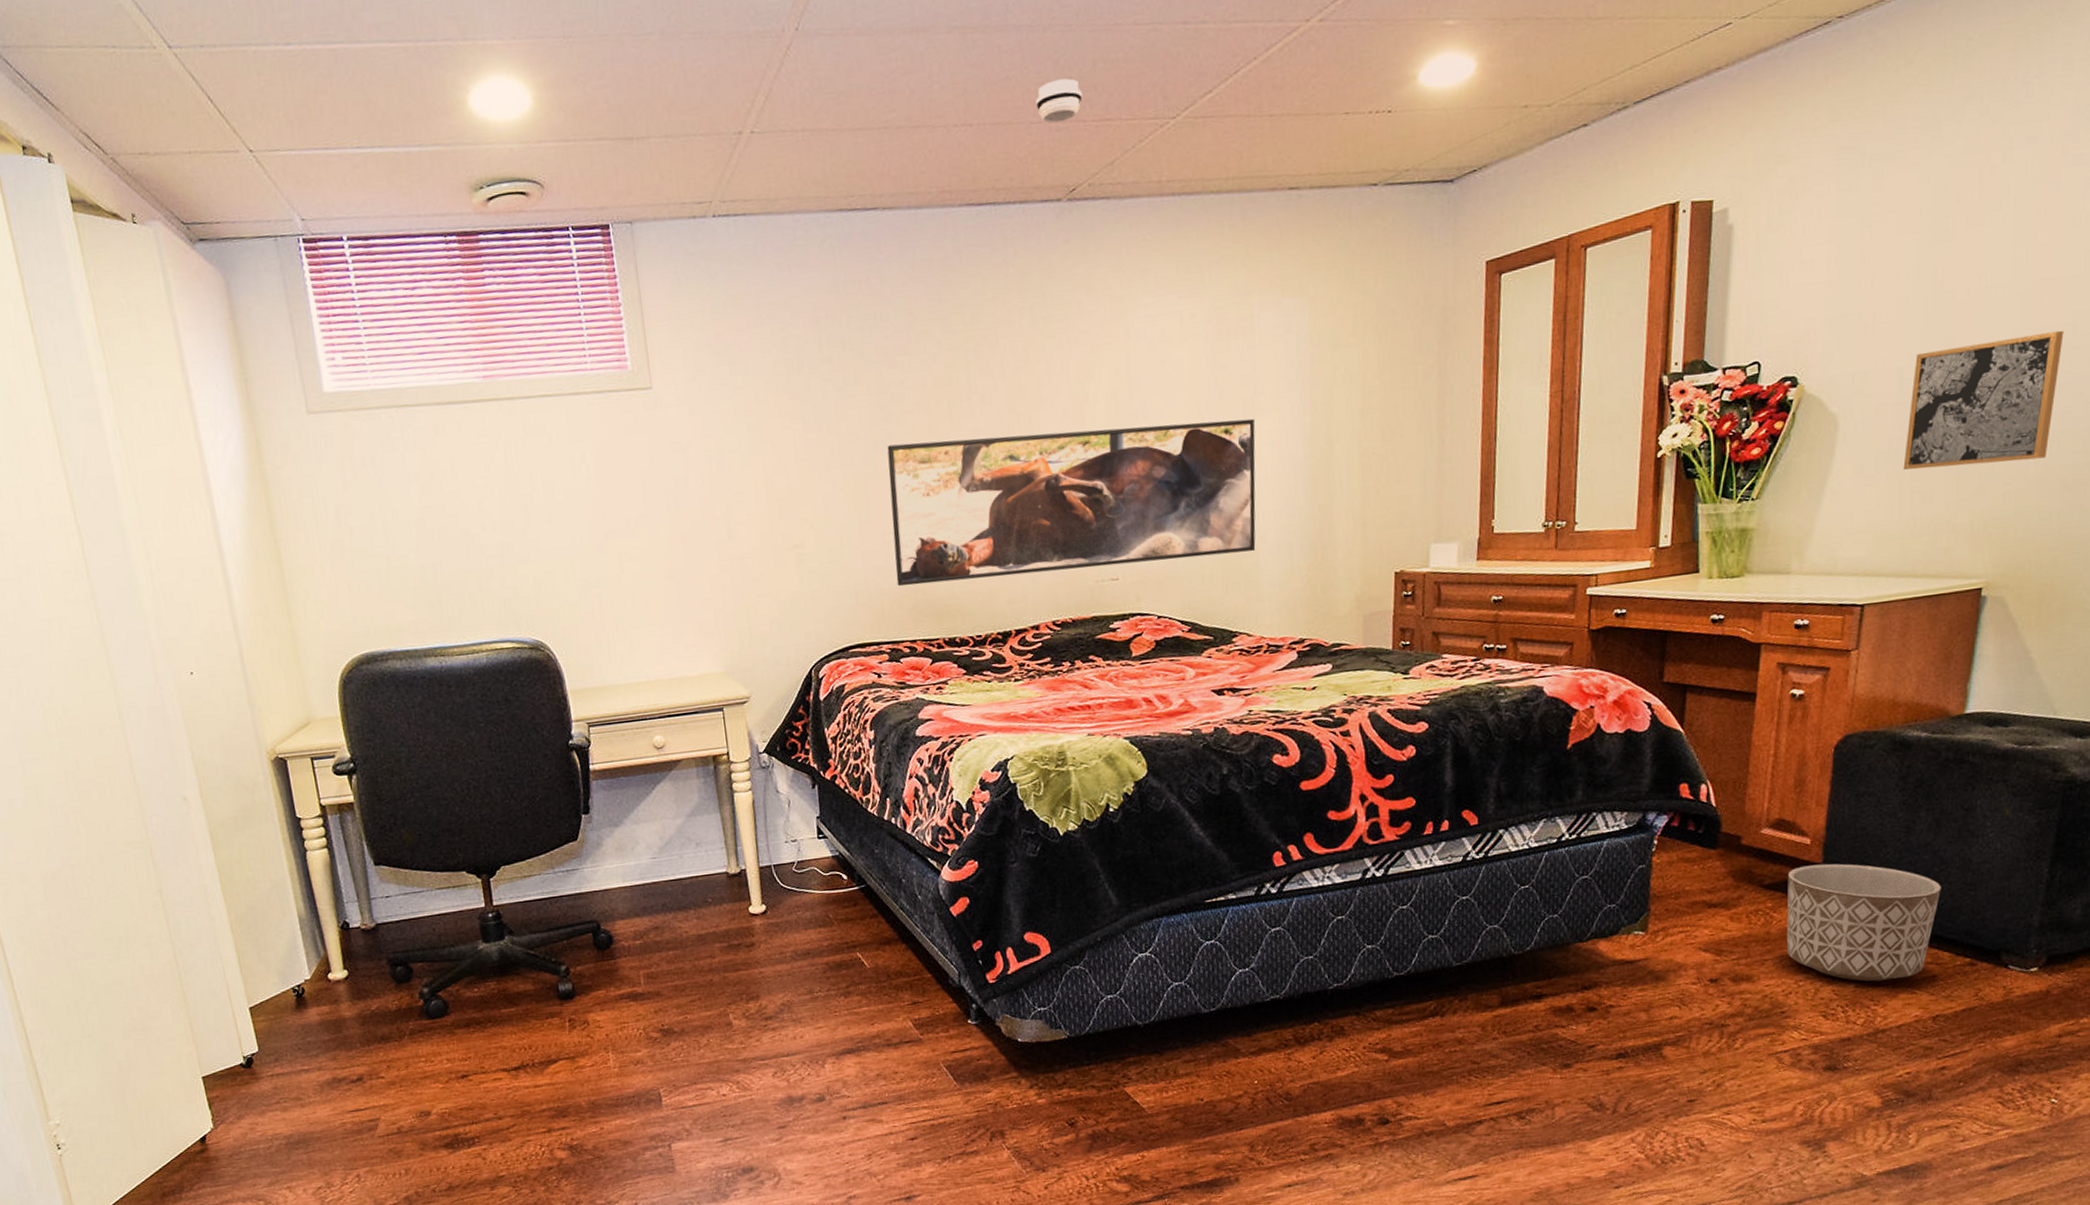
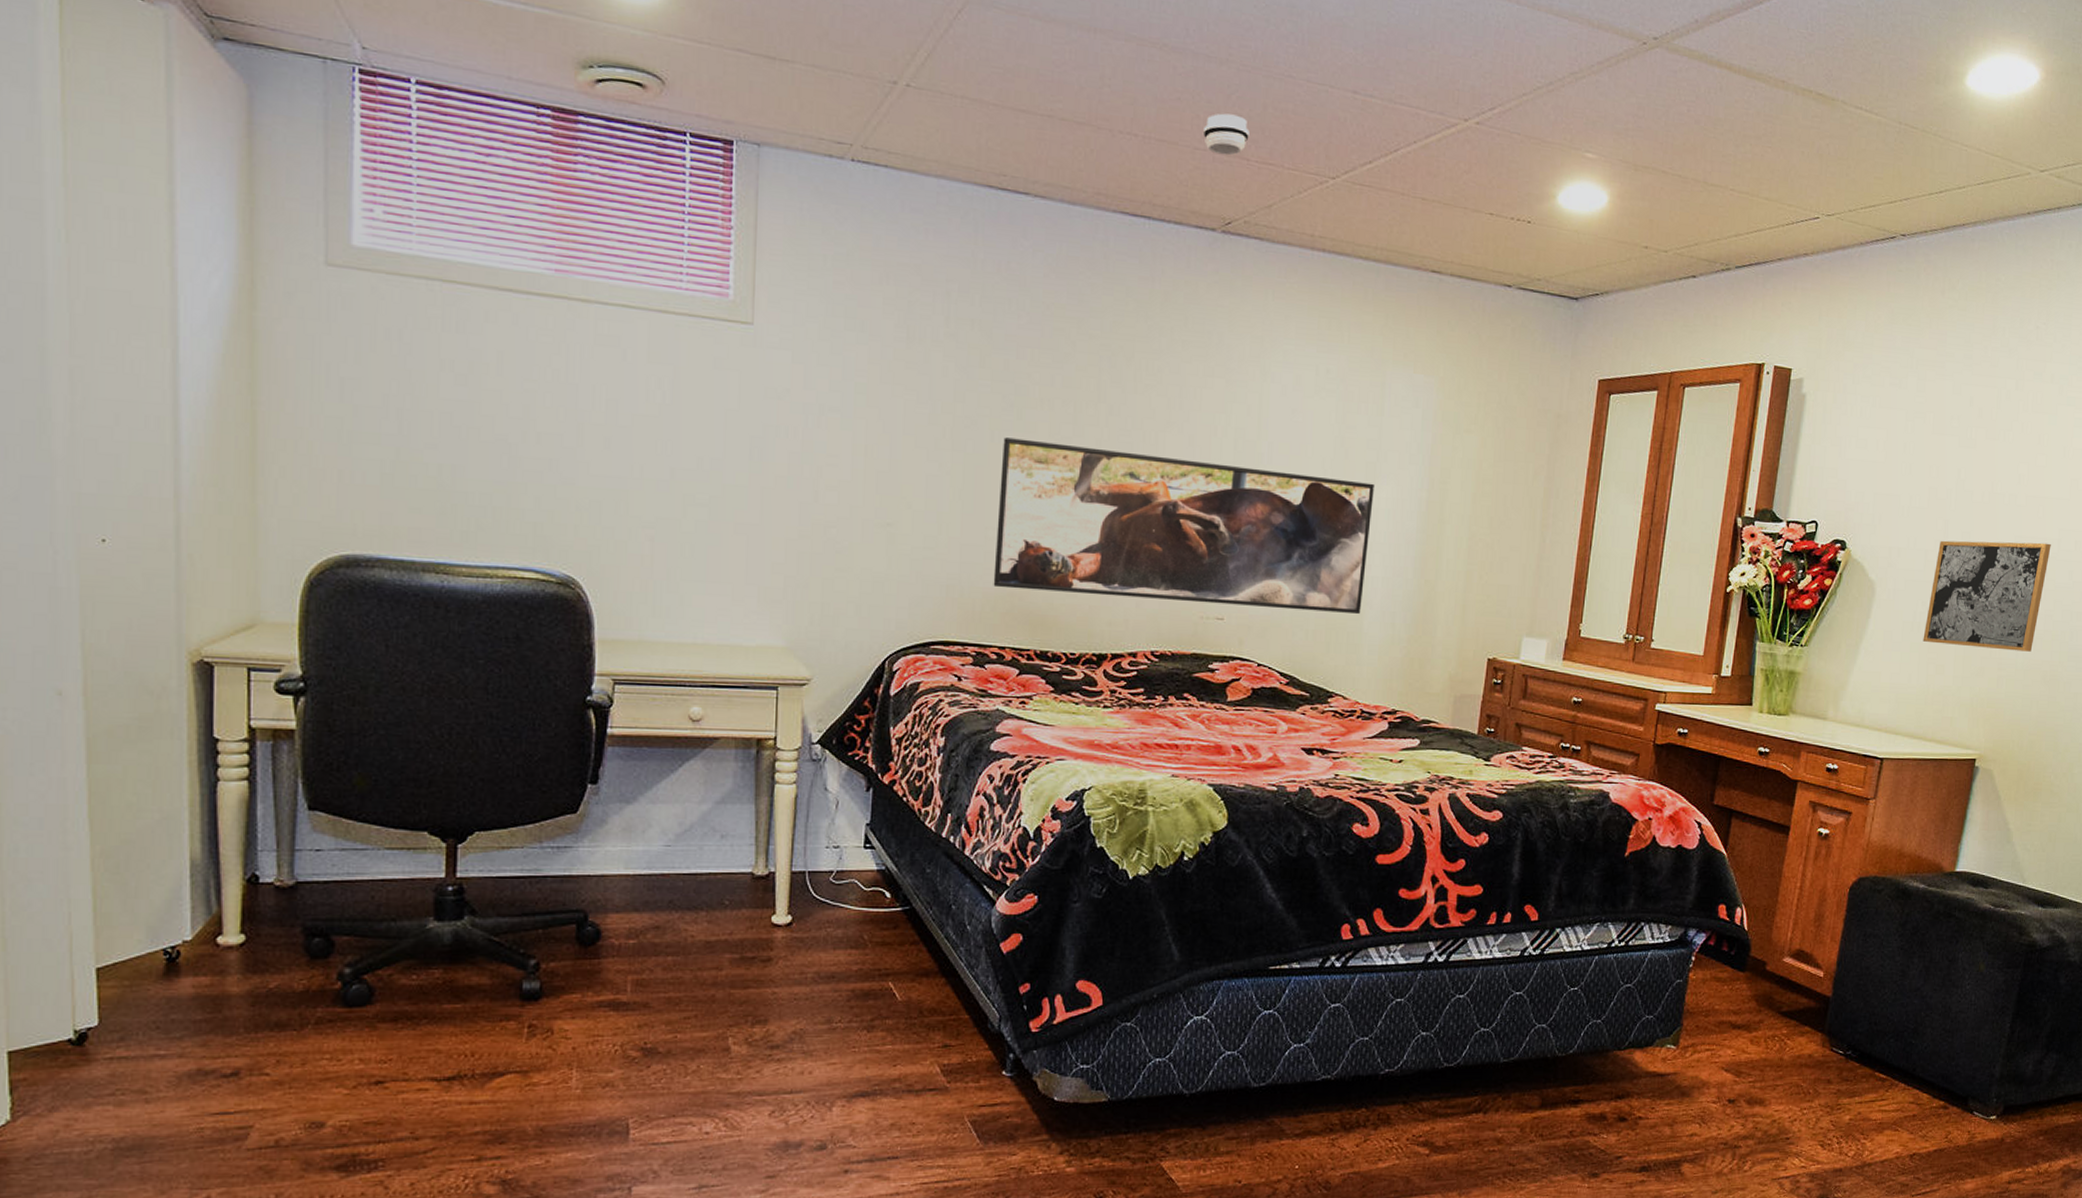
planter: present [1786,863,1941,982] -> none [1795,997,1926,1116]

